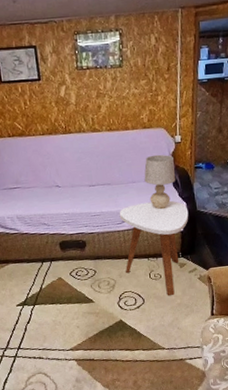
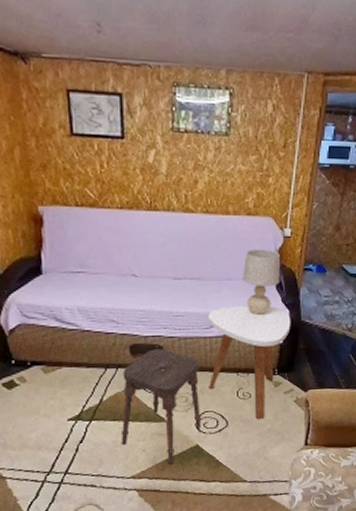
stool: none [56,243,122,338] -> present [120,349,201,465]

